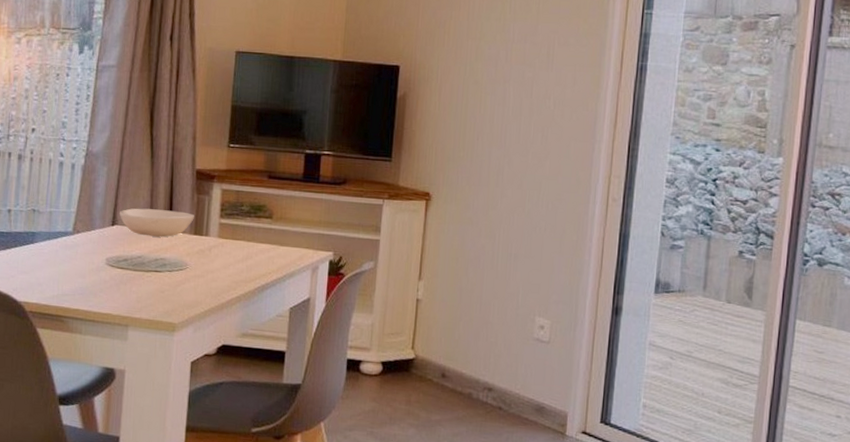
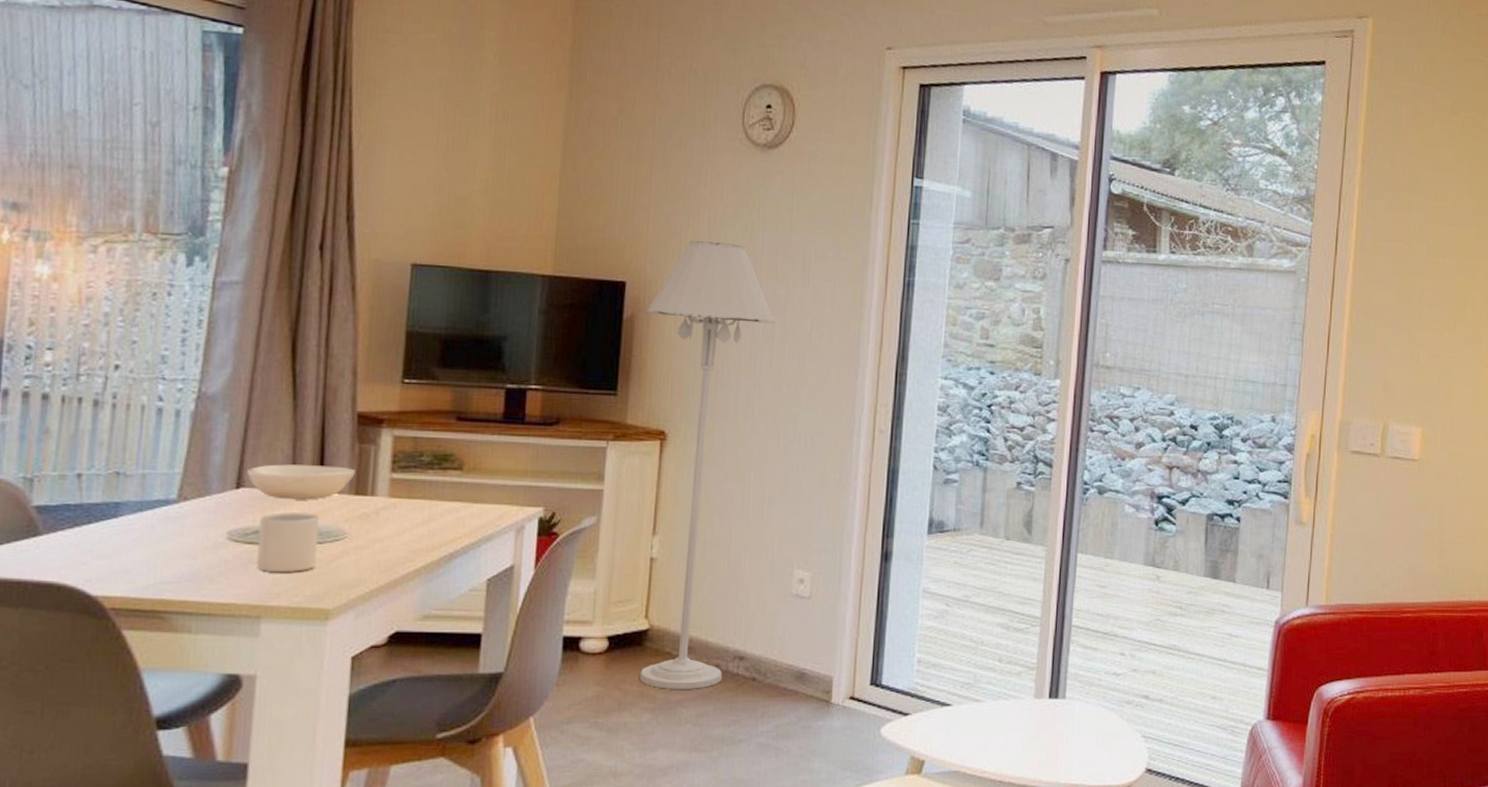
mug: none [125,245,169,293] -> present [256,511,320,573]
floor lamp: none [406,30,523,413] -> present [638,241,775,689]

